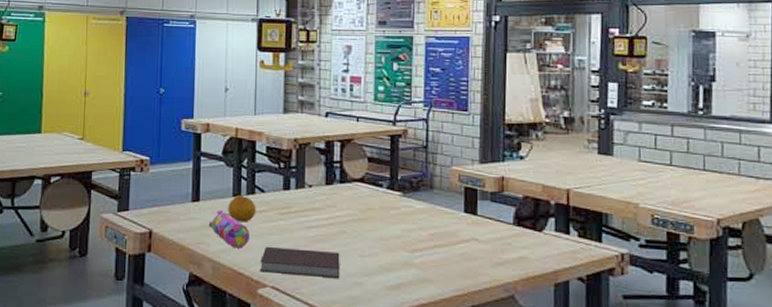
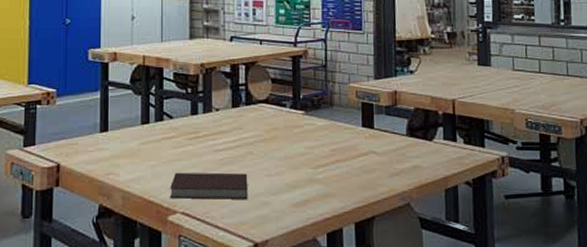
pencil case: present [208,209,249,249] -> none [117,138,159,177]
fruit: present [228,194,256,222] -> none [137,122,165,150]

